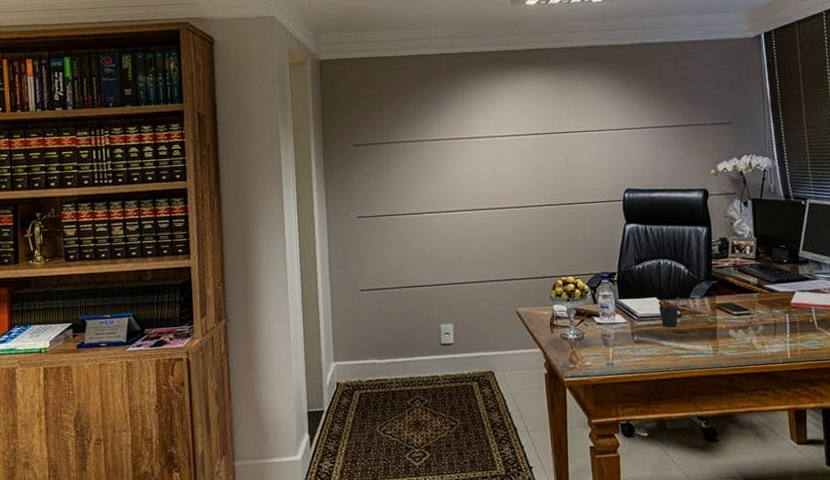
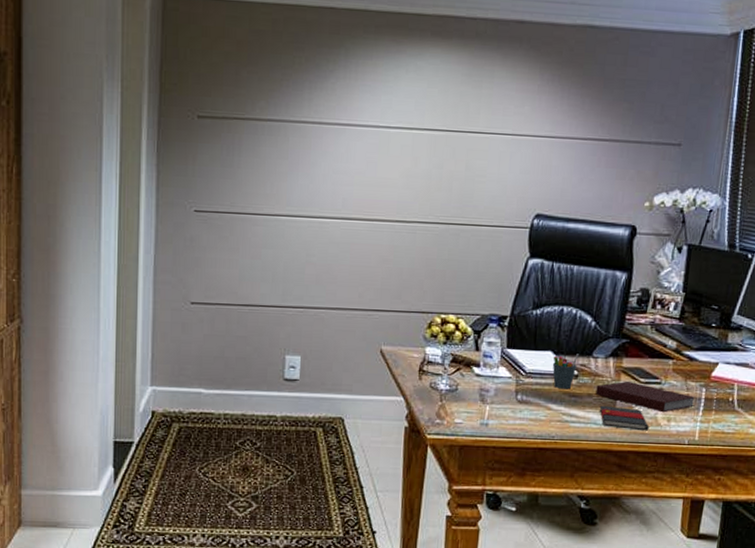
notebook: none [698,314,782,338] -> present [596,381,696,413]
book: none [703,337,748,356] -> present [599,405,649,431]

